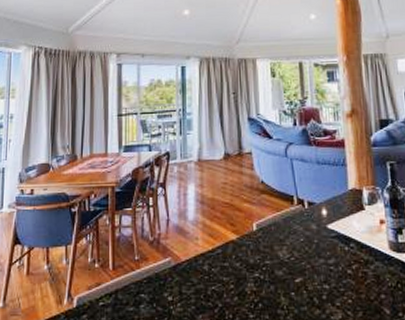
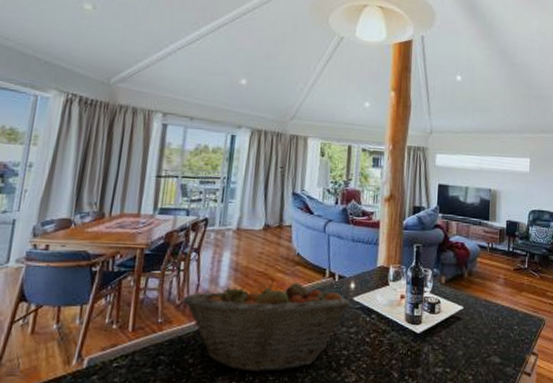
fruit basket: none [155,209,324,311] -> present [182,278,350,373]

